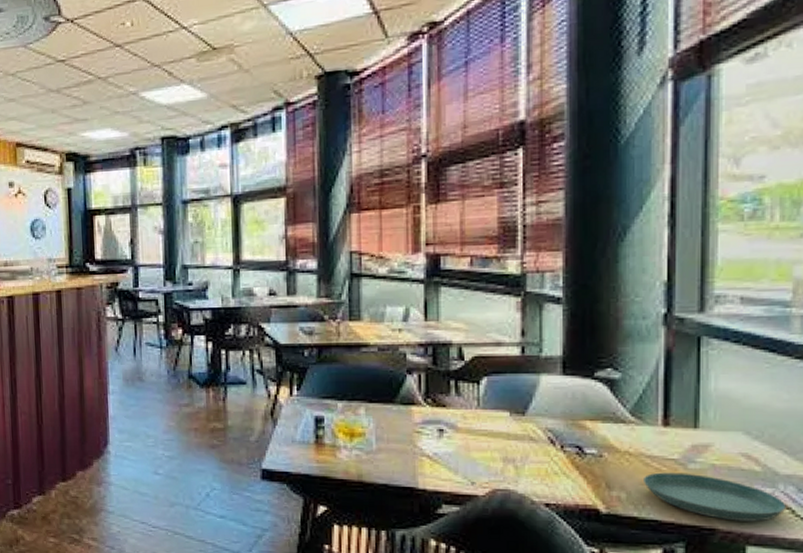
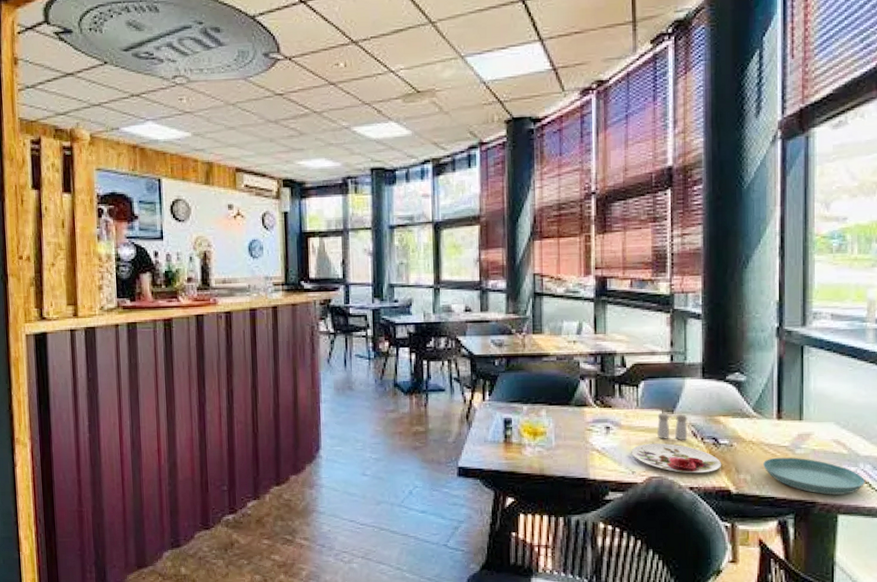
plate: none [470,449,588,488] -> present [631,443,722,474]
salt and pepper shaker: none [502,415,543,447] -> present [656,413,688,440]

